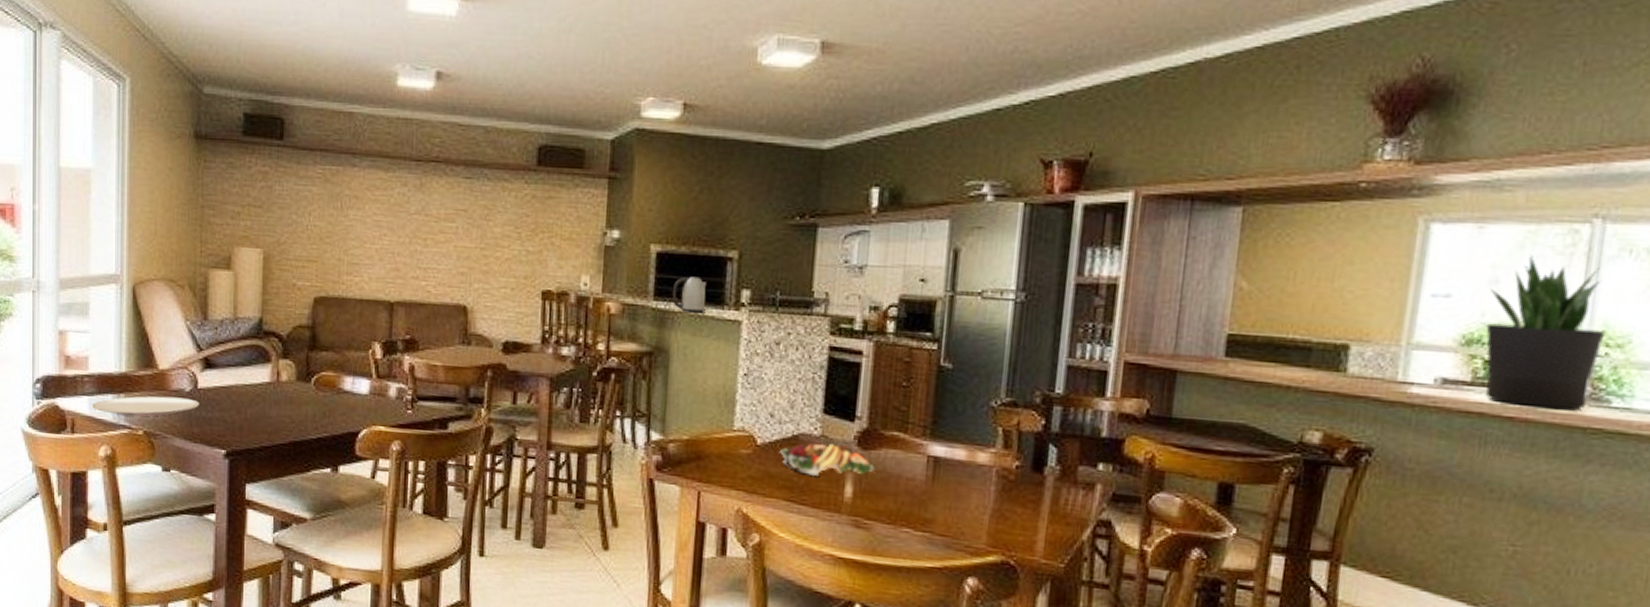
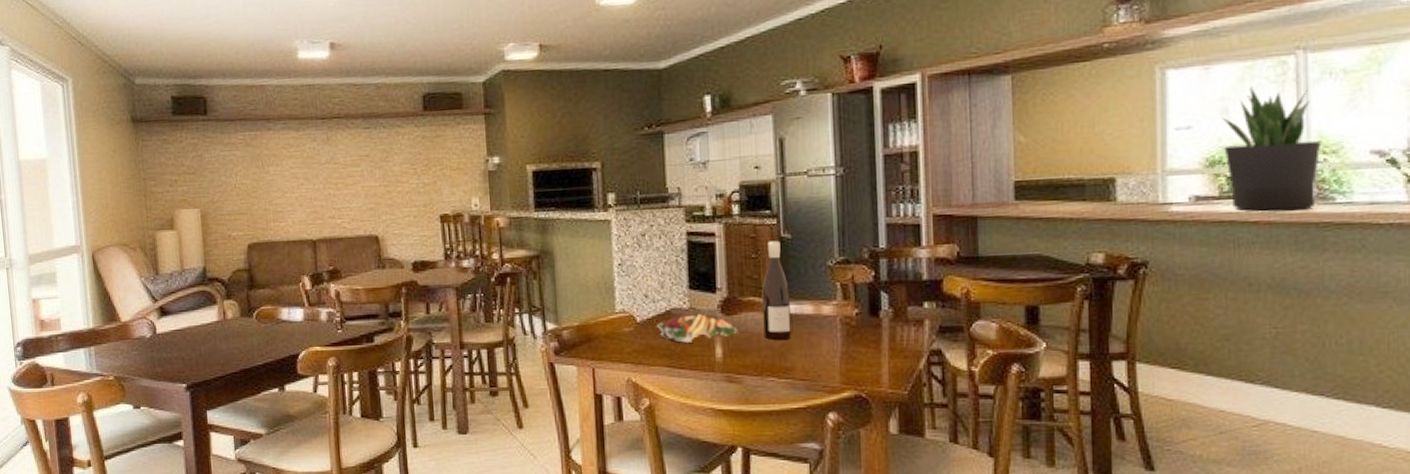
plate: present [91,396,199,417] -> none [66,343,159,365]
kettle: present [672,276,706,313] -> none [549,187,580,218]
bottle: none [904,369,942,487] -> present [762,240,791,341]

